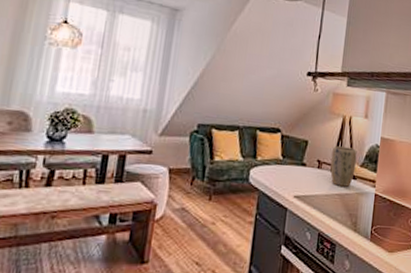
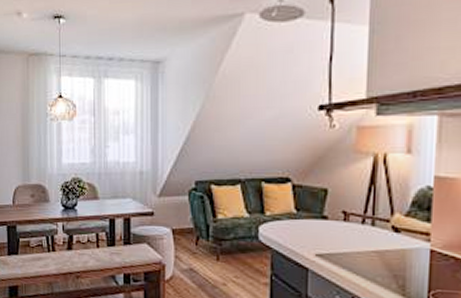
plant pot: present [330,146,357,187] -> none [361,193,399,242]

